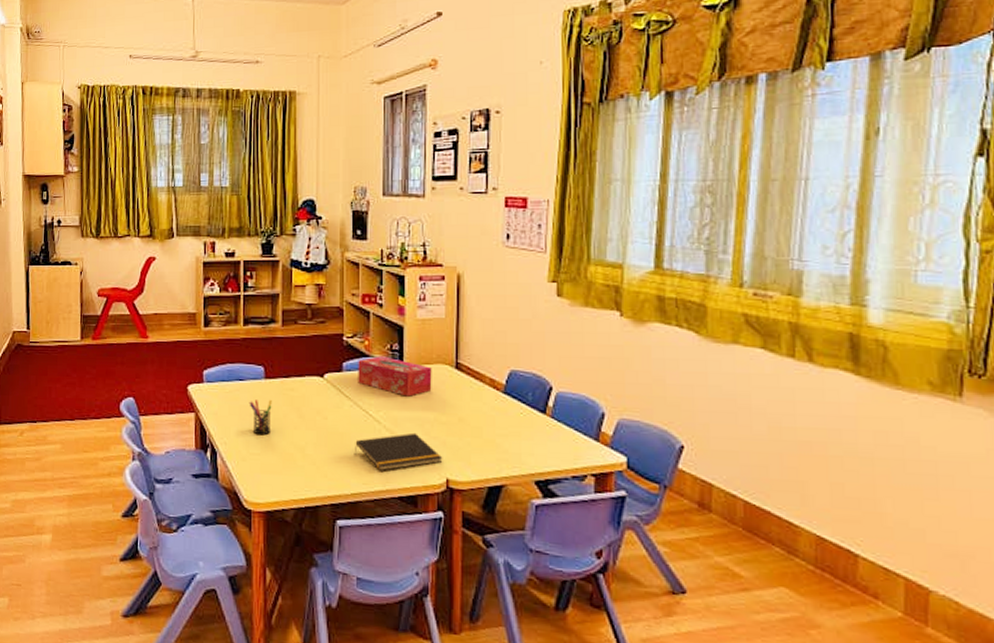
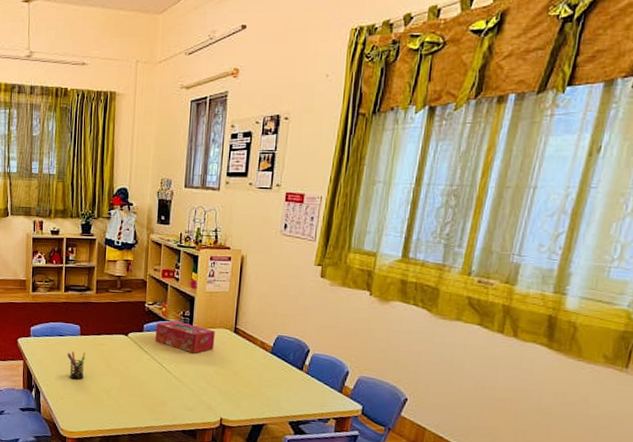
notepad: present [354,432,443,471] -> none [149,381,219,411]

